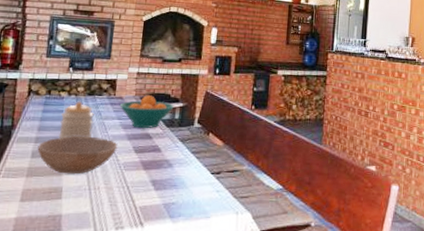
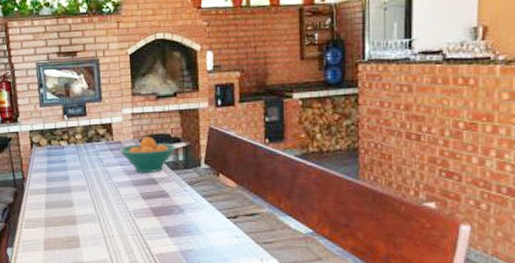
bowl: present [37,136,118,175] -> none [49,184,125,223]
jar: present [58,101,94,140] -> none [65,149,97,190]

